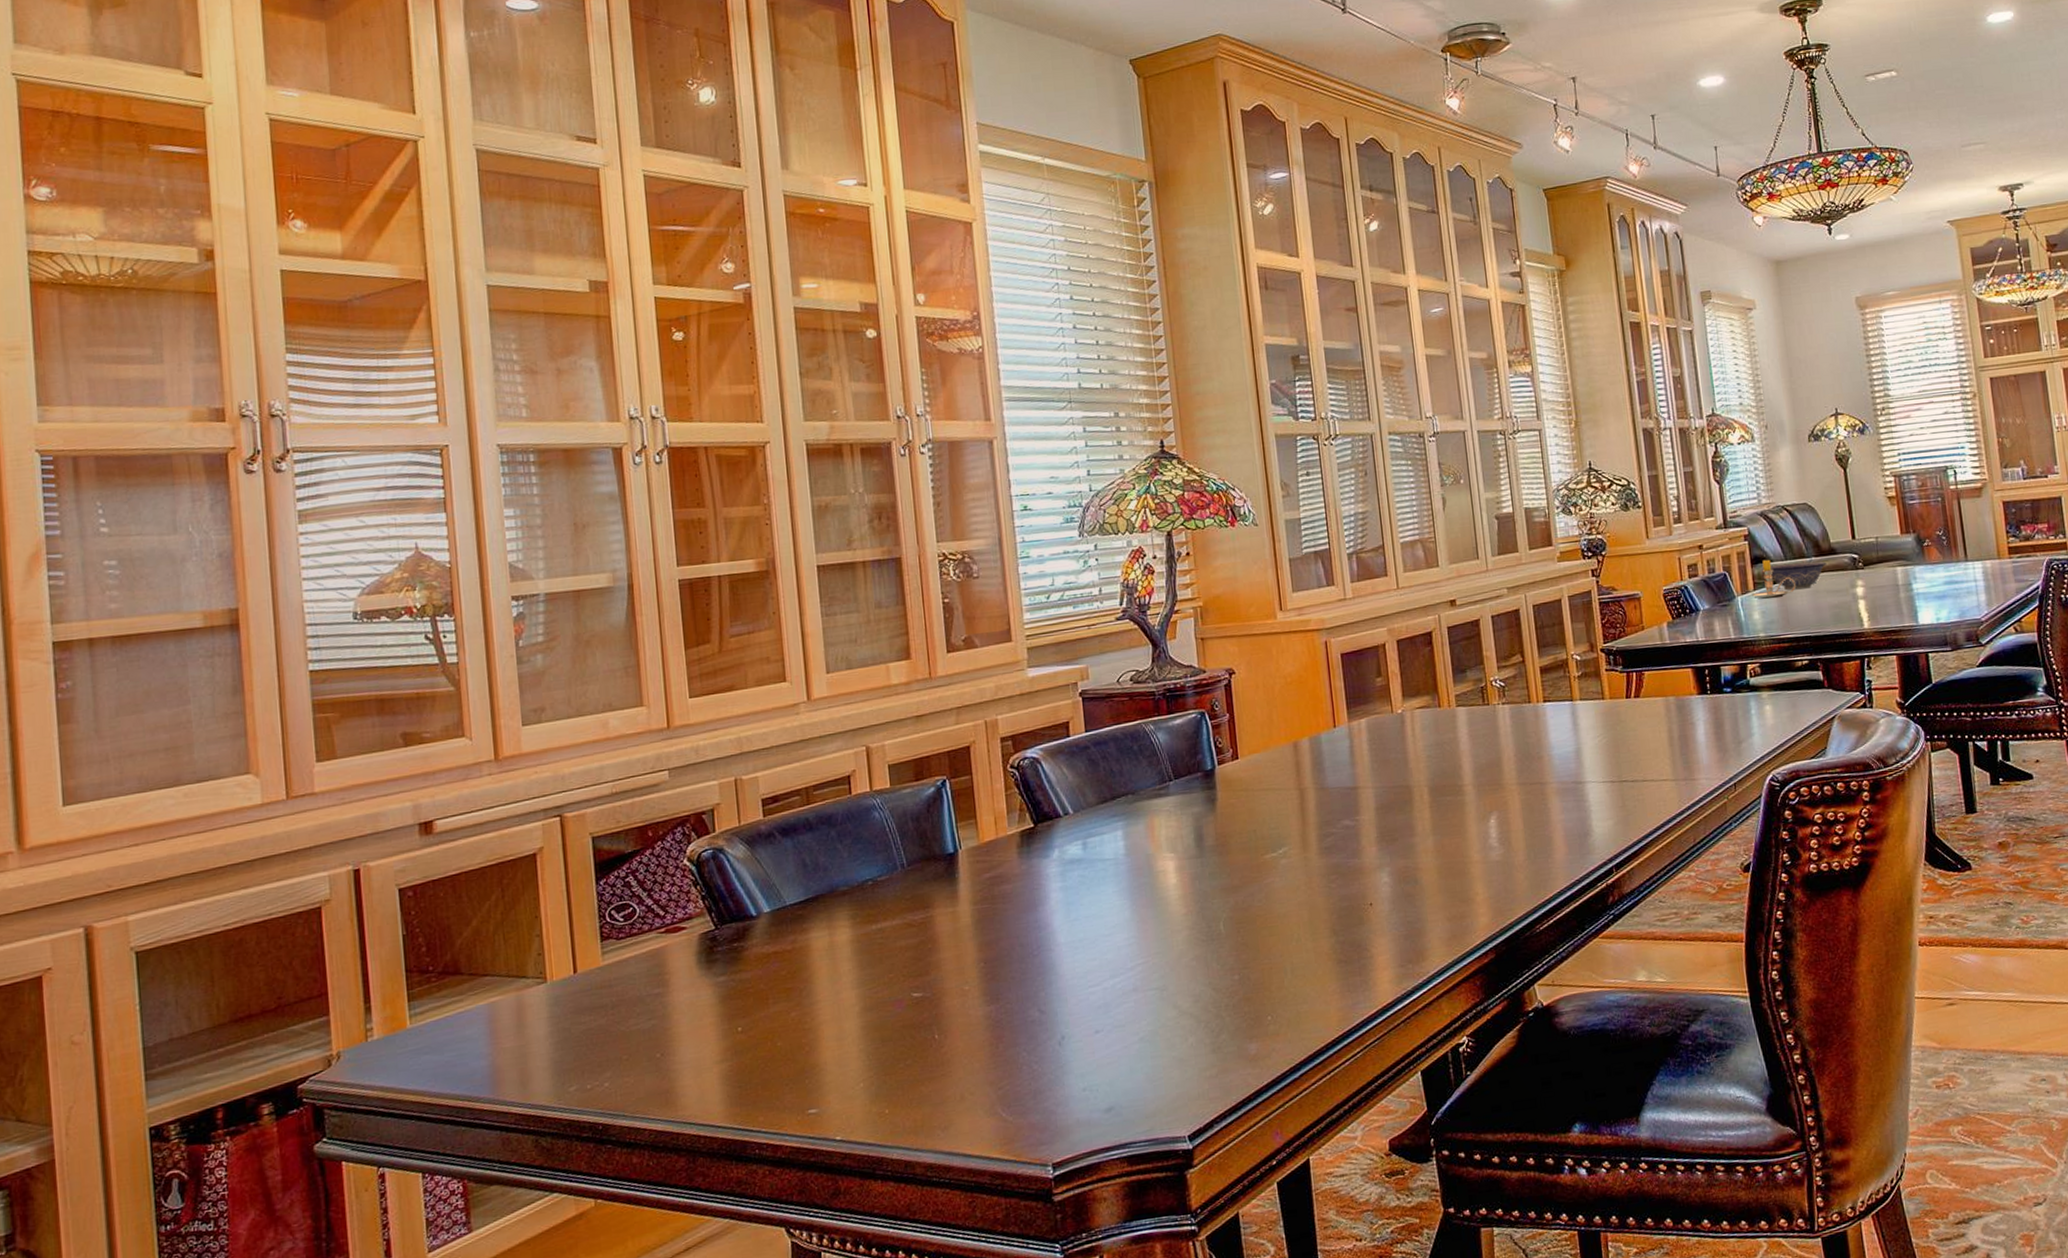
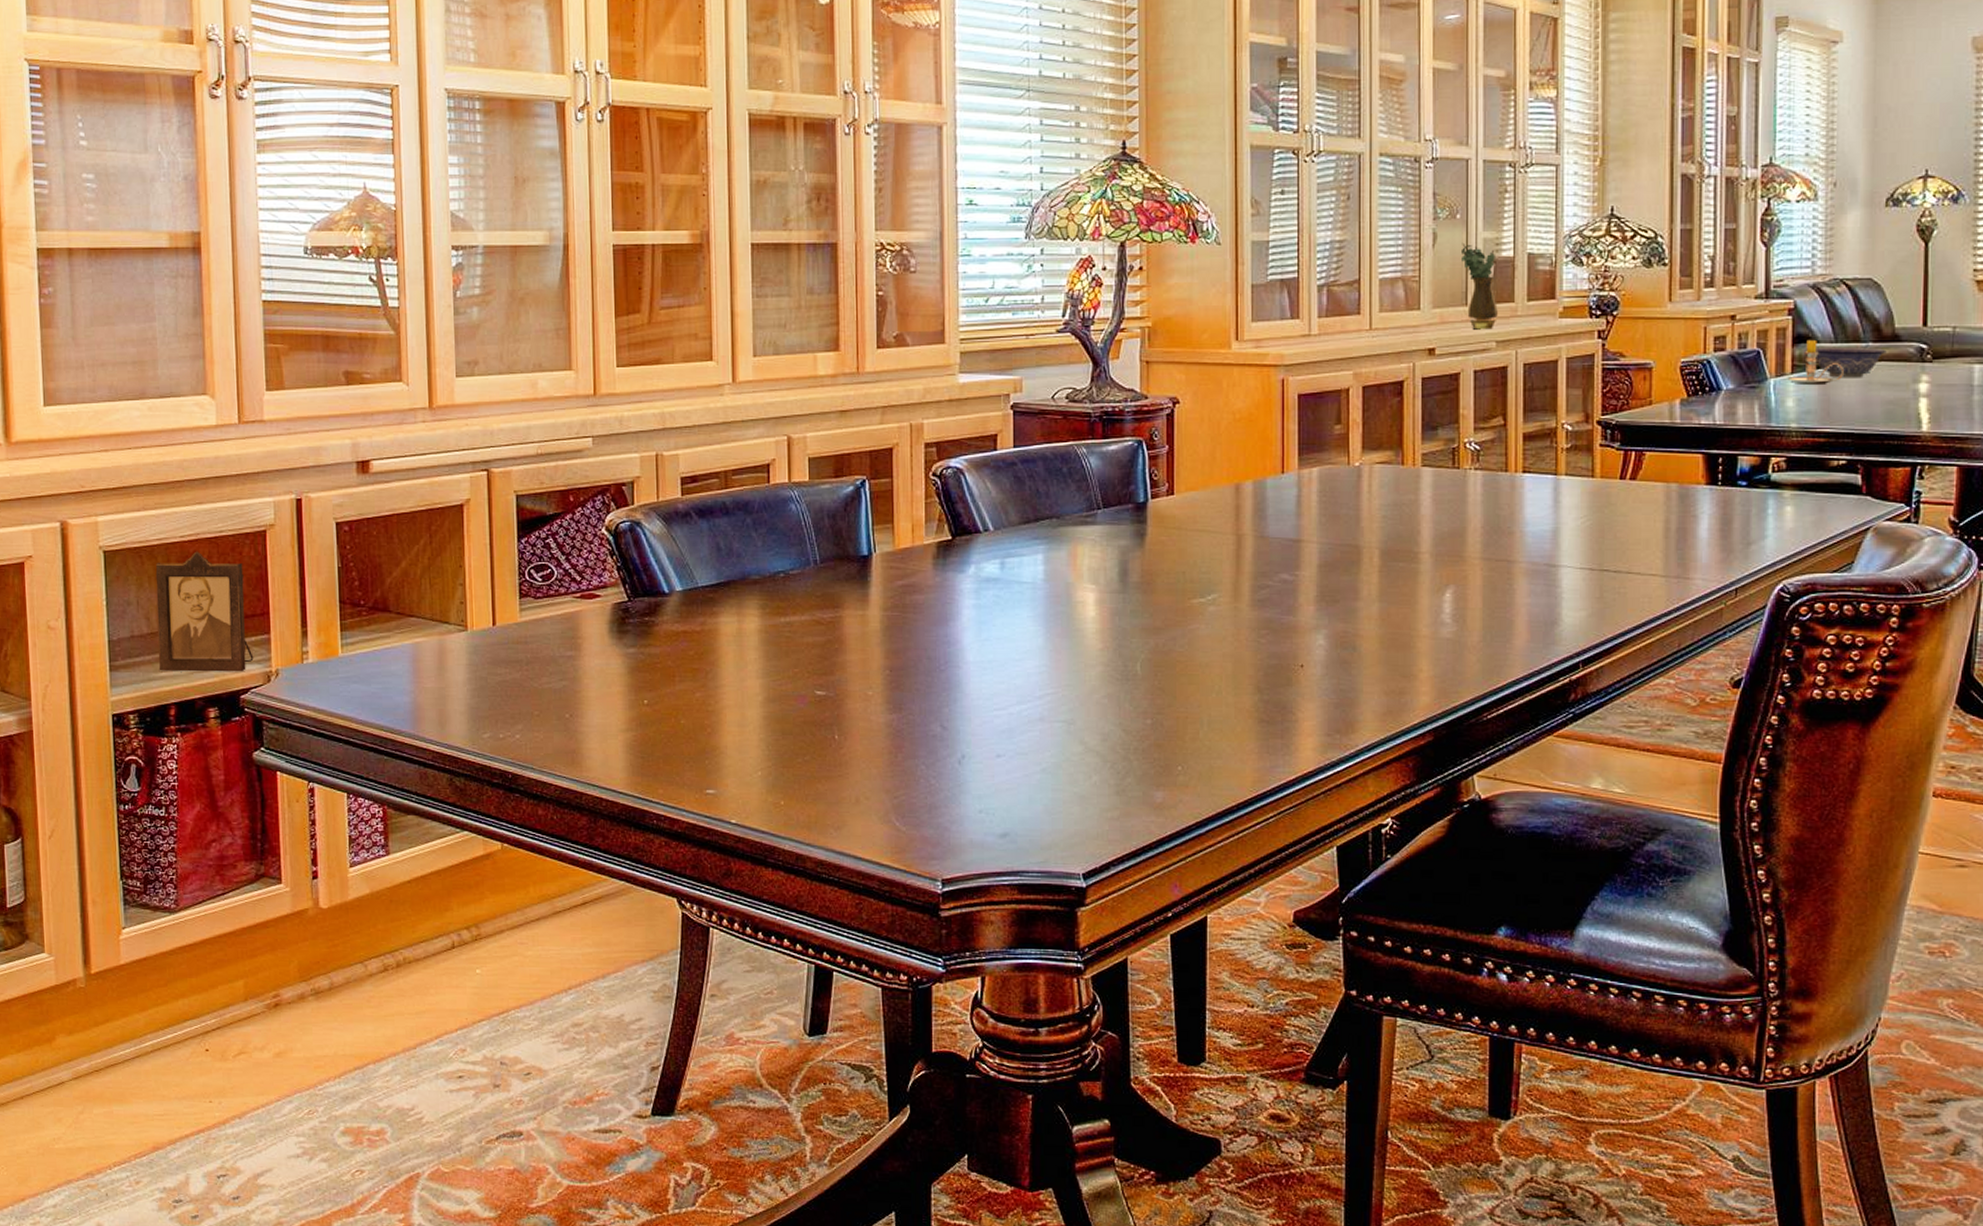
photo frame: none [196,938,312,1073] -> present [155,551,254,672]
vase: none [1468,504,1506,580] -> present [1462,242,1498,330]

